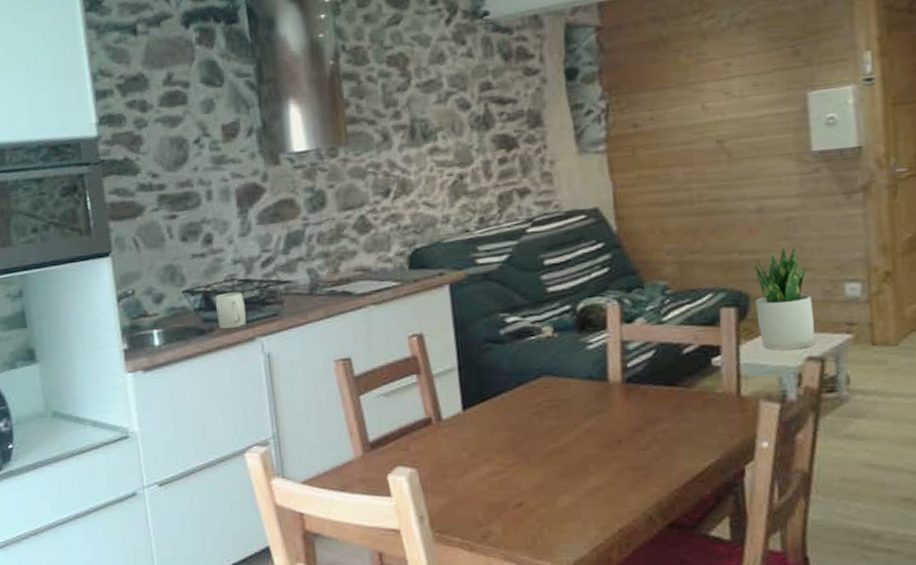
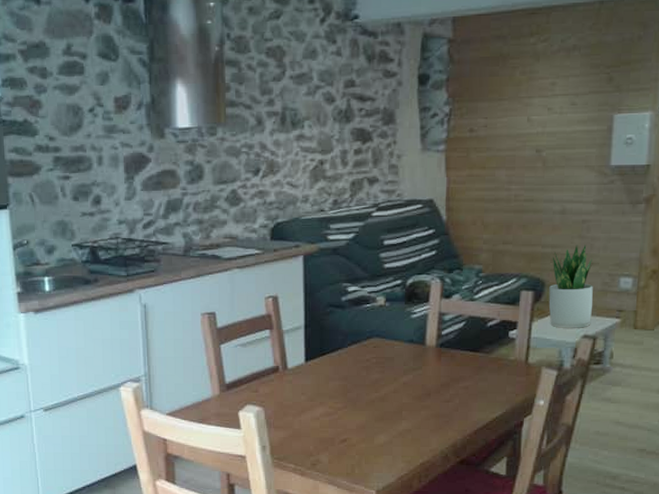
mug: present [215,291,247,330] -> none [100,249,128,281]

